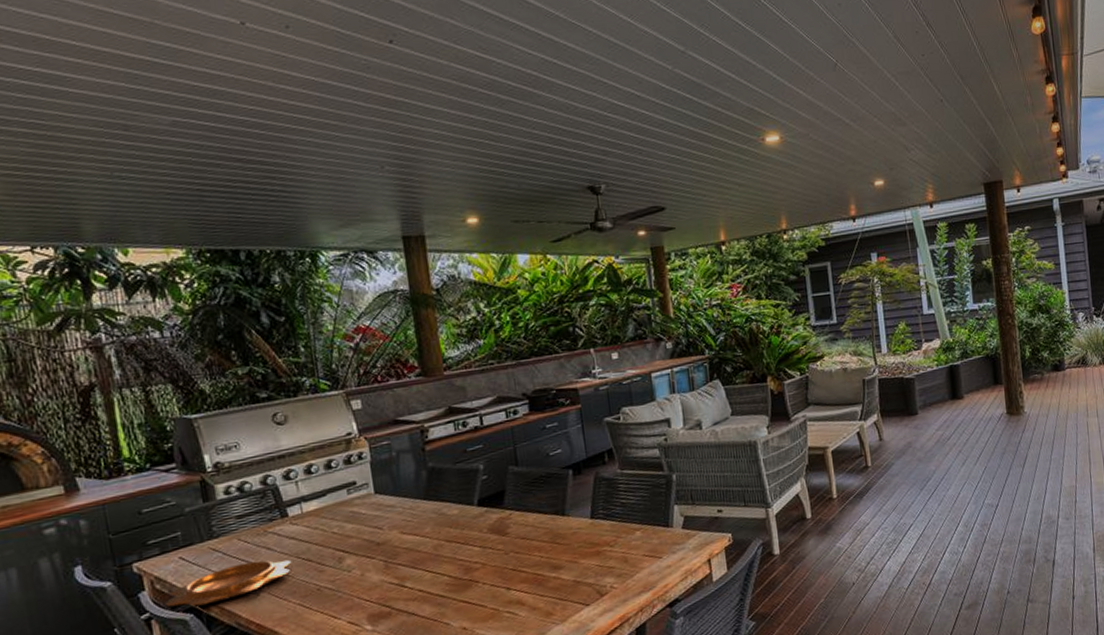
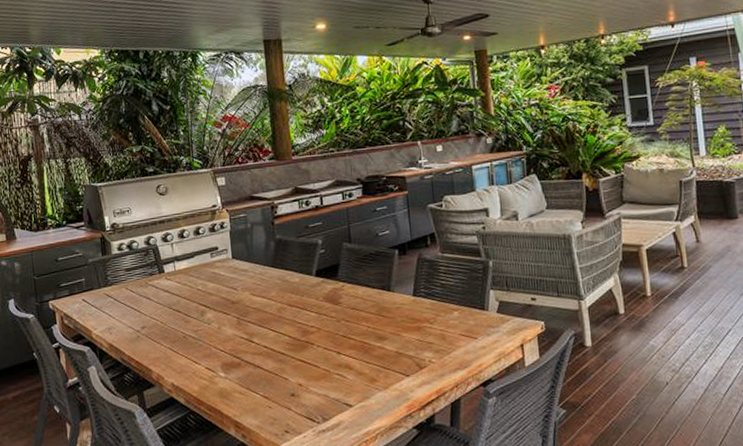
decorative bowl: present [166,560,292,607] -> none [71,307,165,341]

